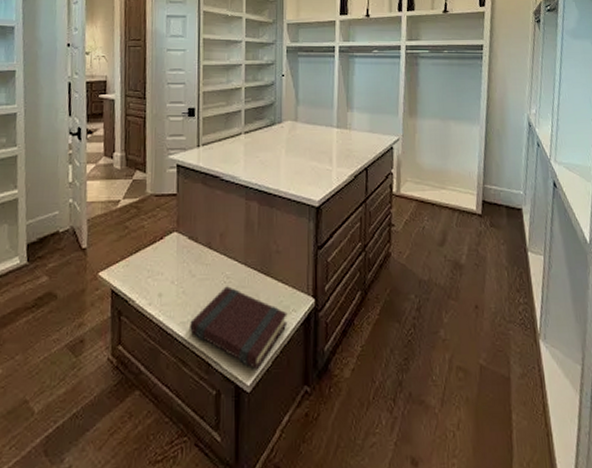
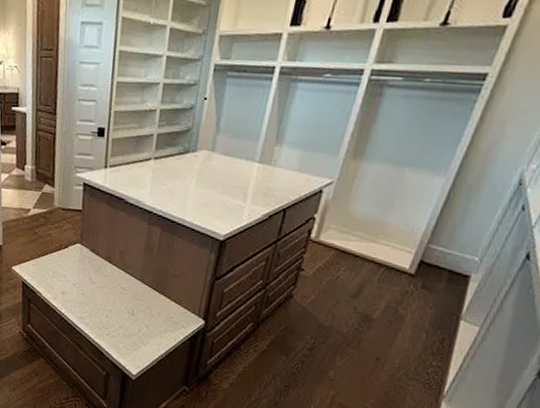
book: present [190,286,288,370] -> none [87,296,176,366]

